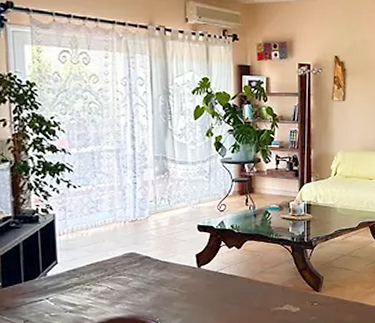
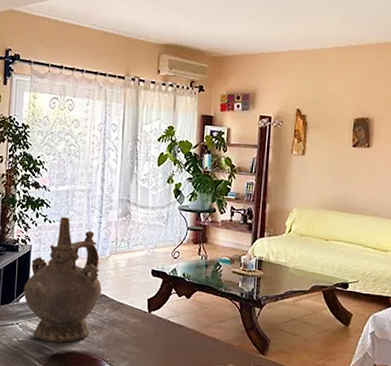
ceremonial vessel: none [50,181,144,313] -> present [23,217,102,343]

